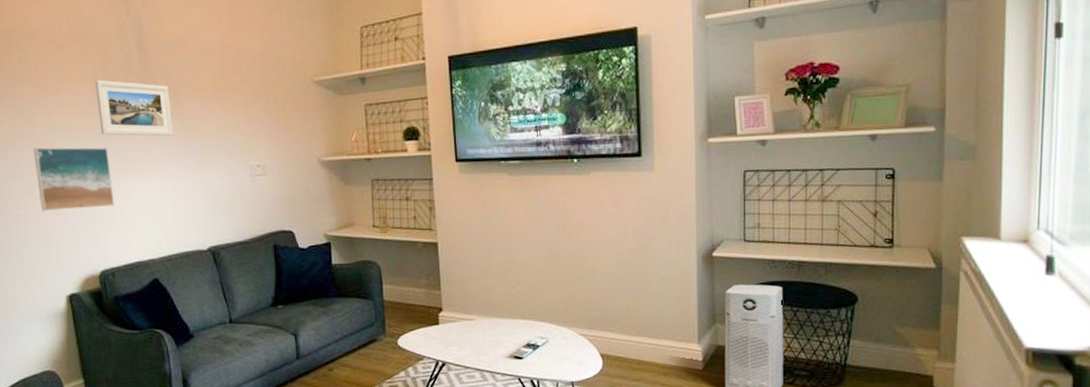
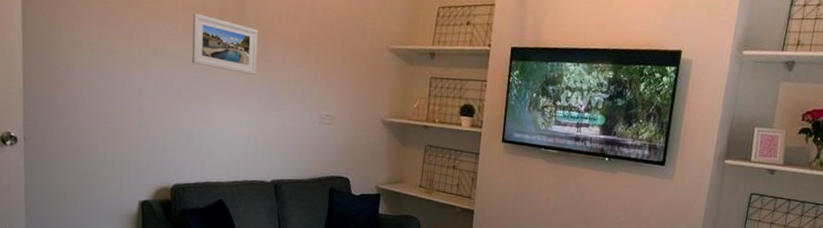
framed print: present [33,147,114,211] -> none [128,65,196,129]

